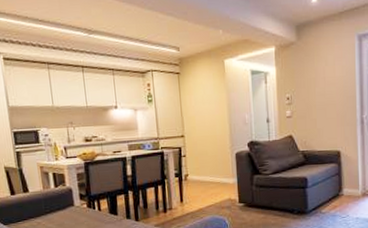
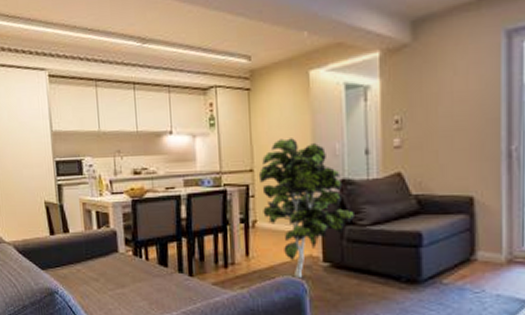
indoor plant: none [188,111,260,217] -> present [258,138,354,279]

